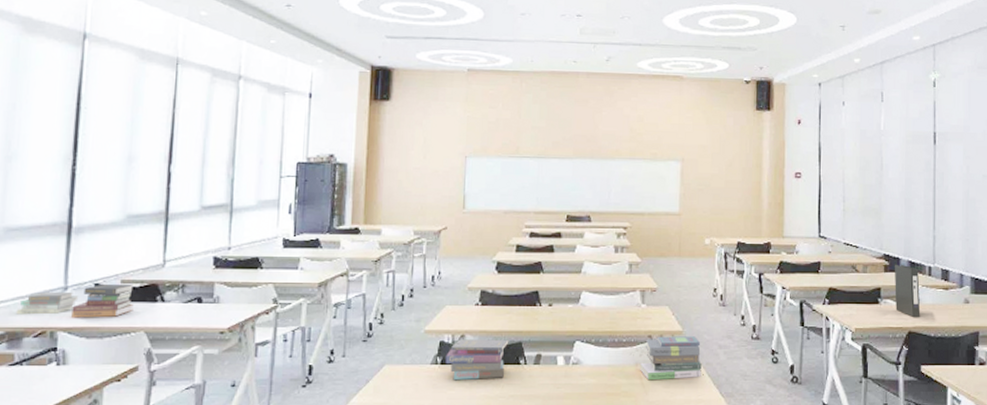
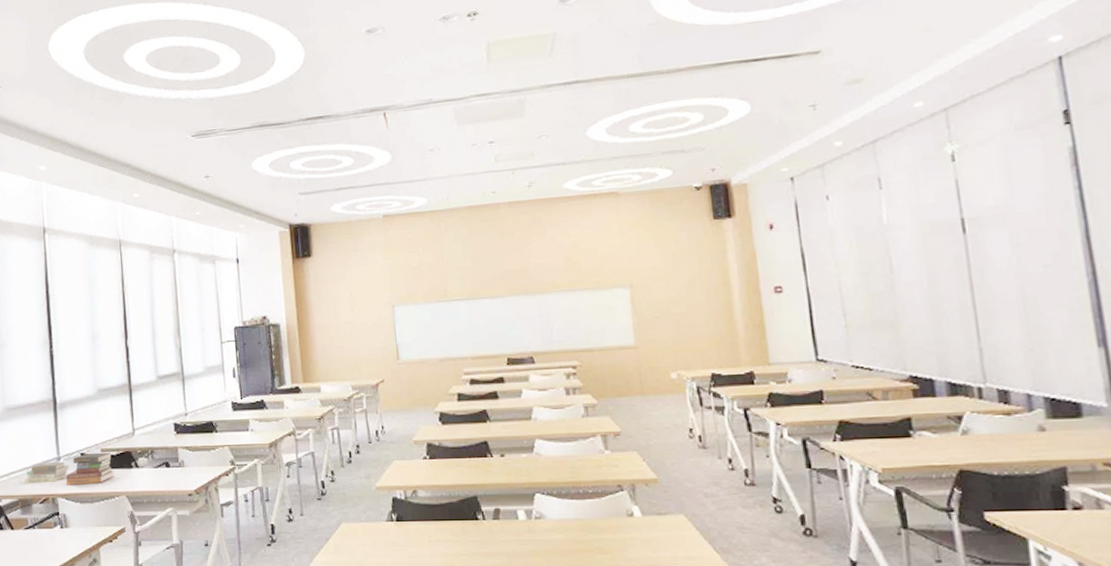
books: present [445,339,509,381] -> none [400,494,464,538]
books: present [640,336,702,381] -> none [612,484,688,535]
binder: present [894,264,921,318] -> none [926,386,974,453]

